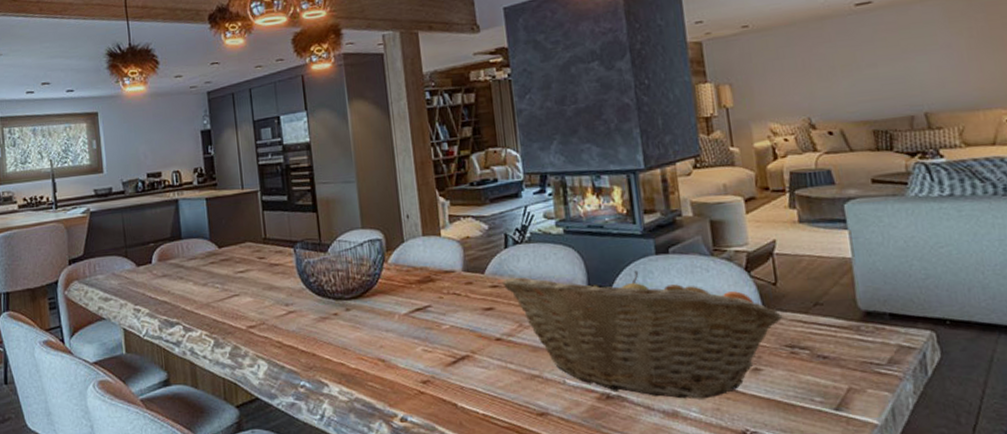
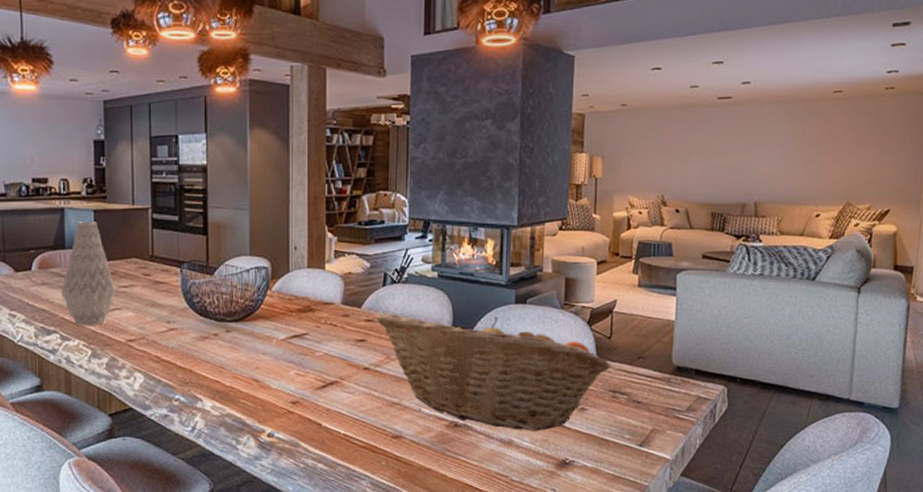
vase: none [181,209,233,316] -> present [61,222,116,326]

